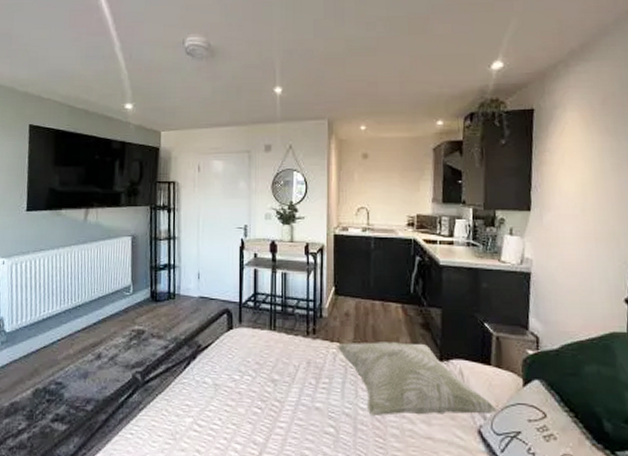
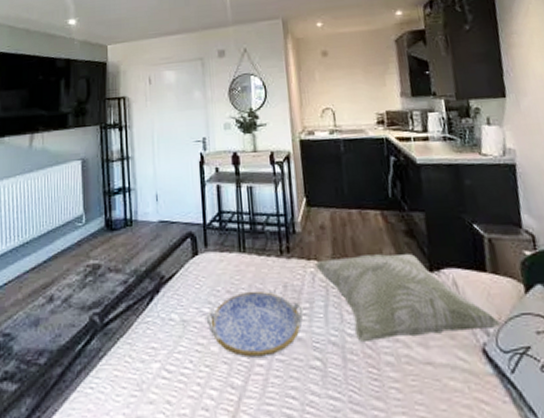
serving tray: none [237,364,323,422] -> present [207,291,304,359]

